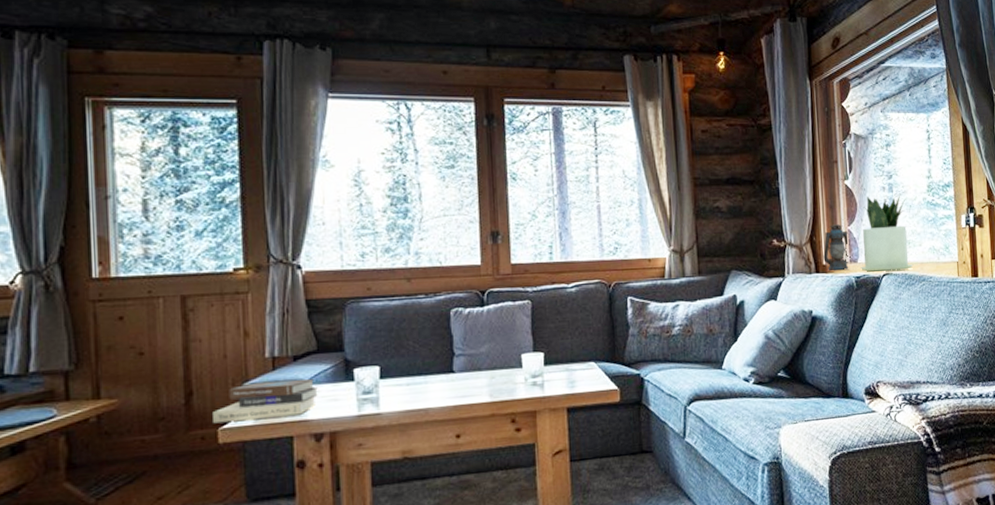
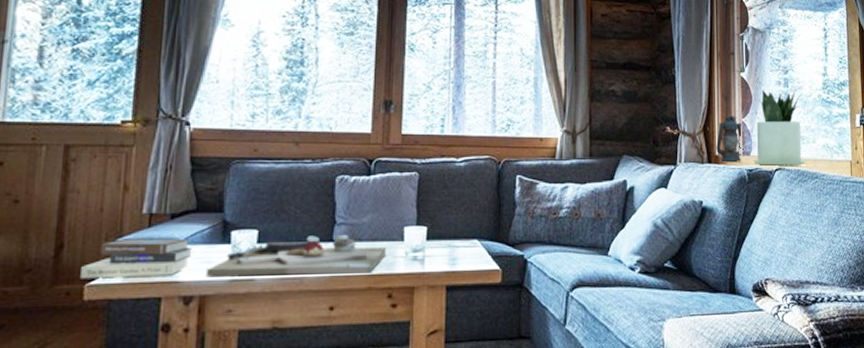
decorative tray: none [333,364,506,414] -> present [205,234,386,277]

